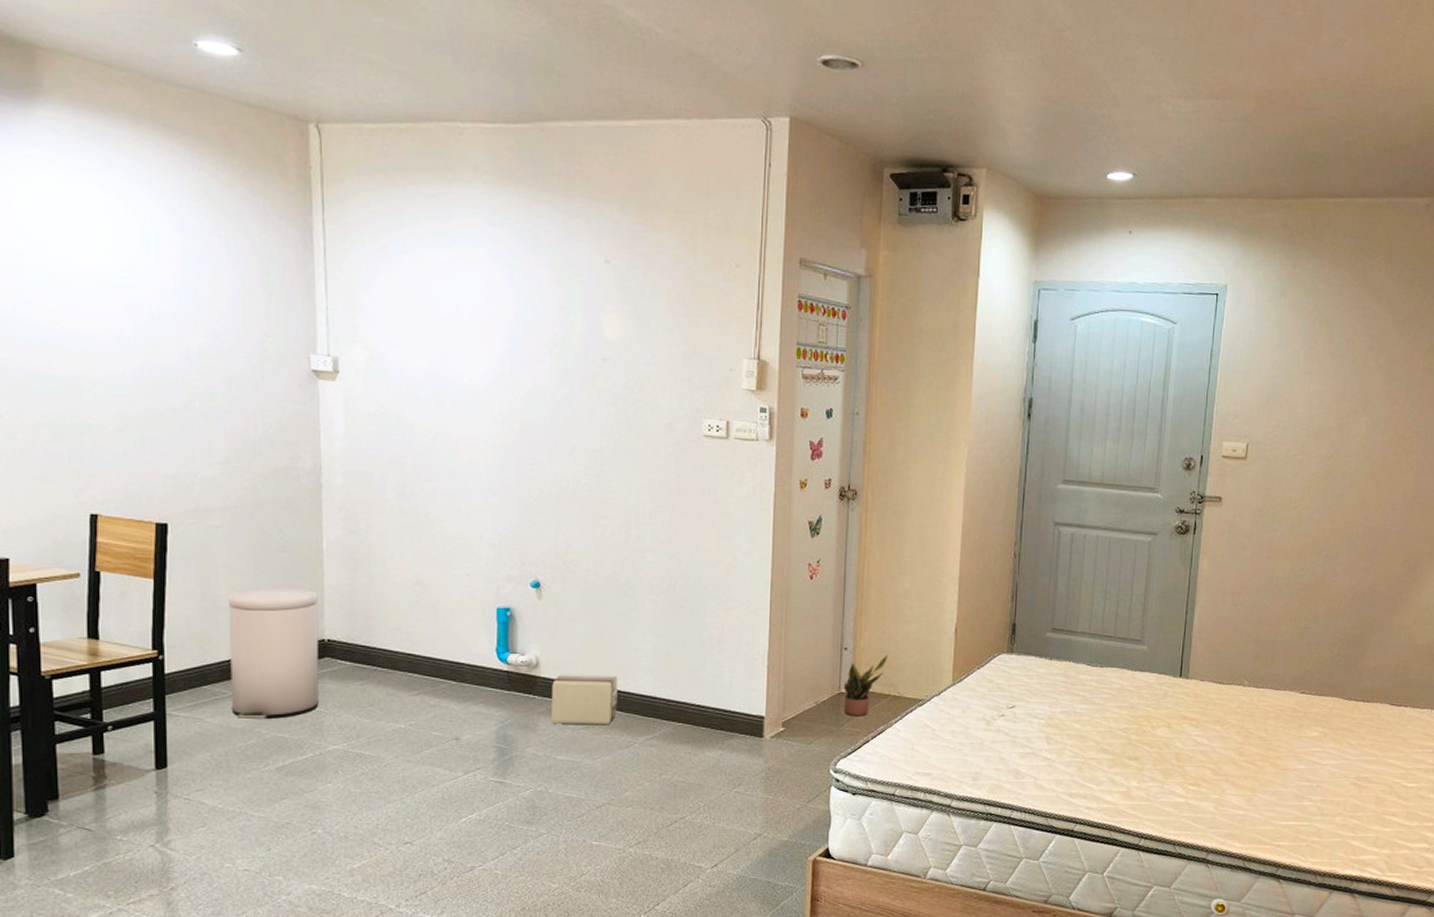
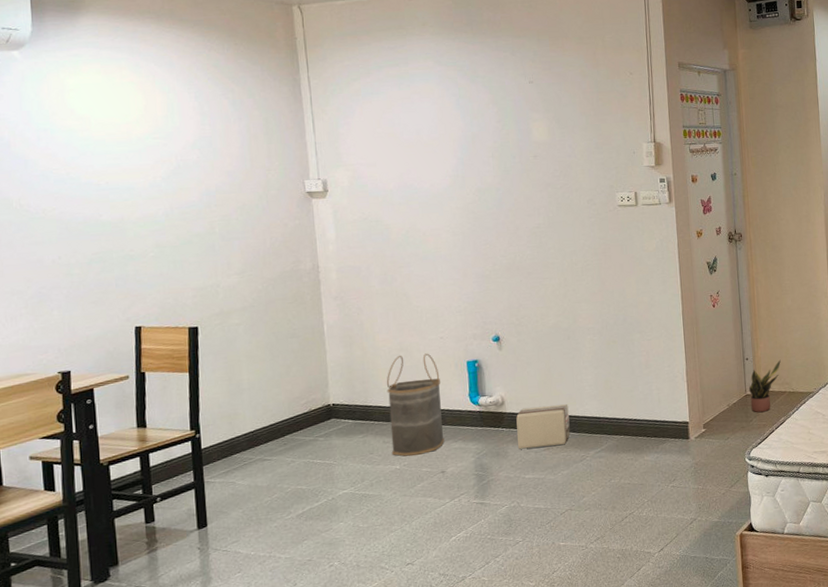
pedal bin: present [228,587,319,720] -> none [250,365,329,478]
basket: none [395,589,462,714] -> present [386,353,445,457]

